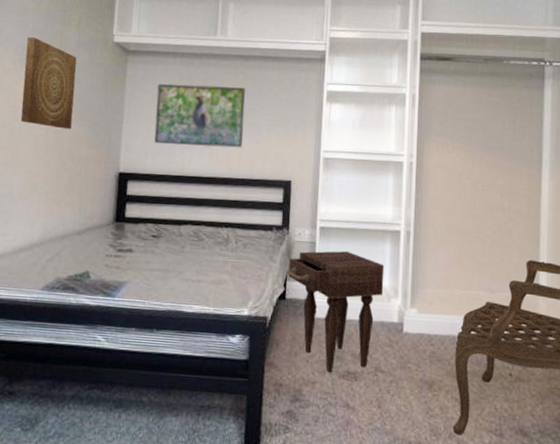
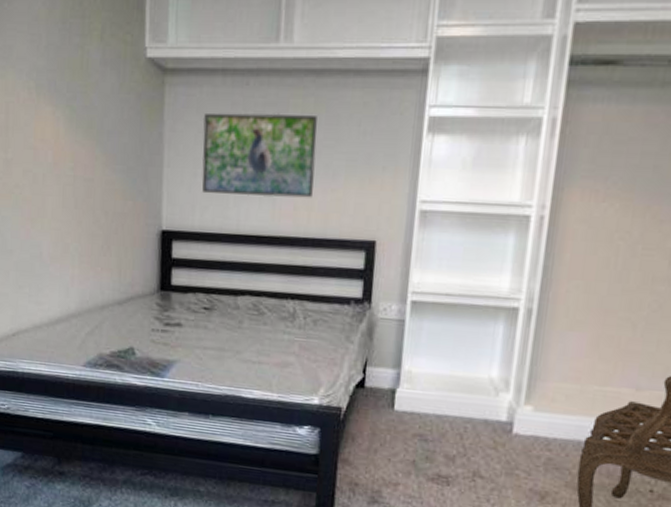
wall art: present [20,37,77,129] -> none [41,56,103,176]
nightstand: present [286,250,385,372] -> none [366,331,494,474]

